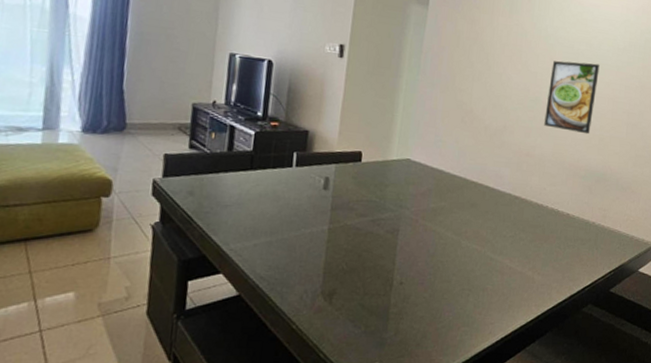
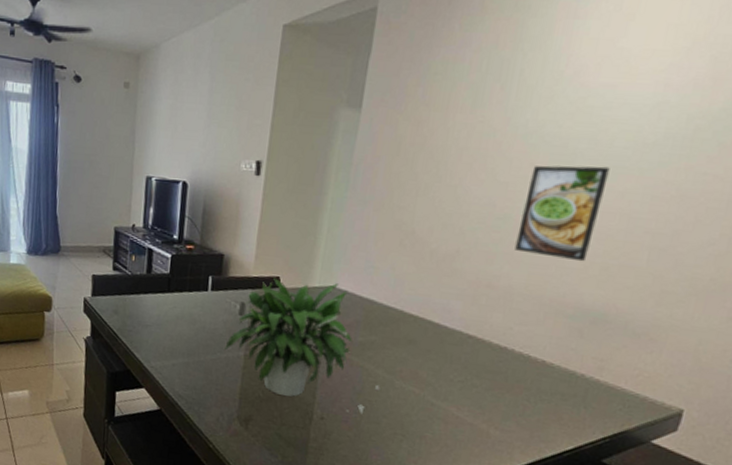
potted plant: none [309,152,450,275] -> present [225,277,381,415]

